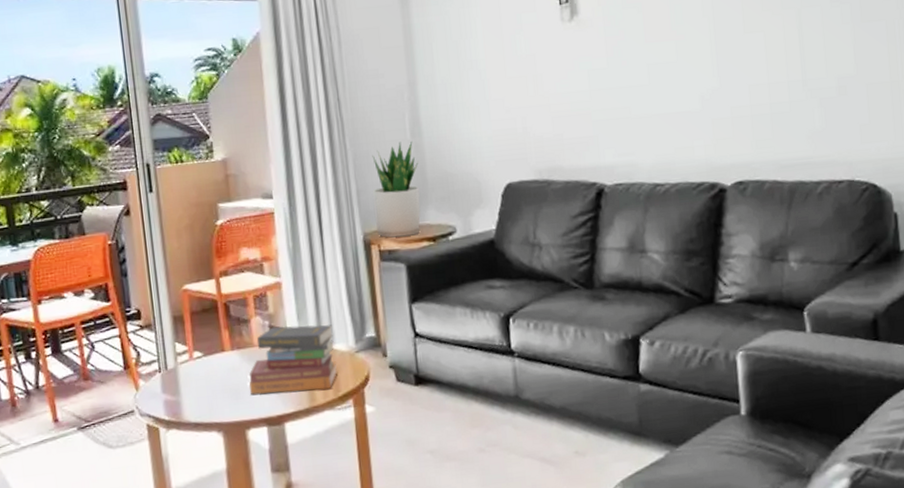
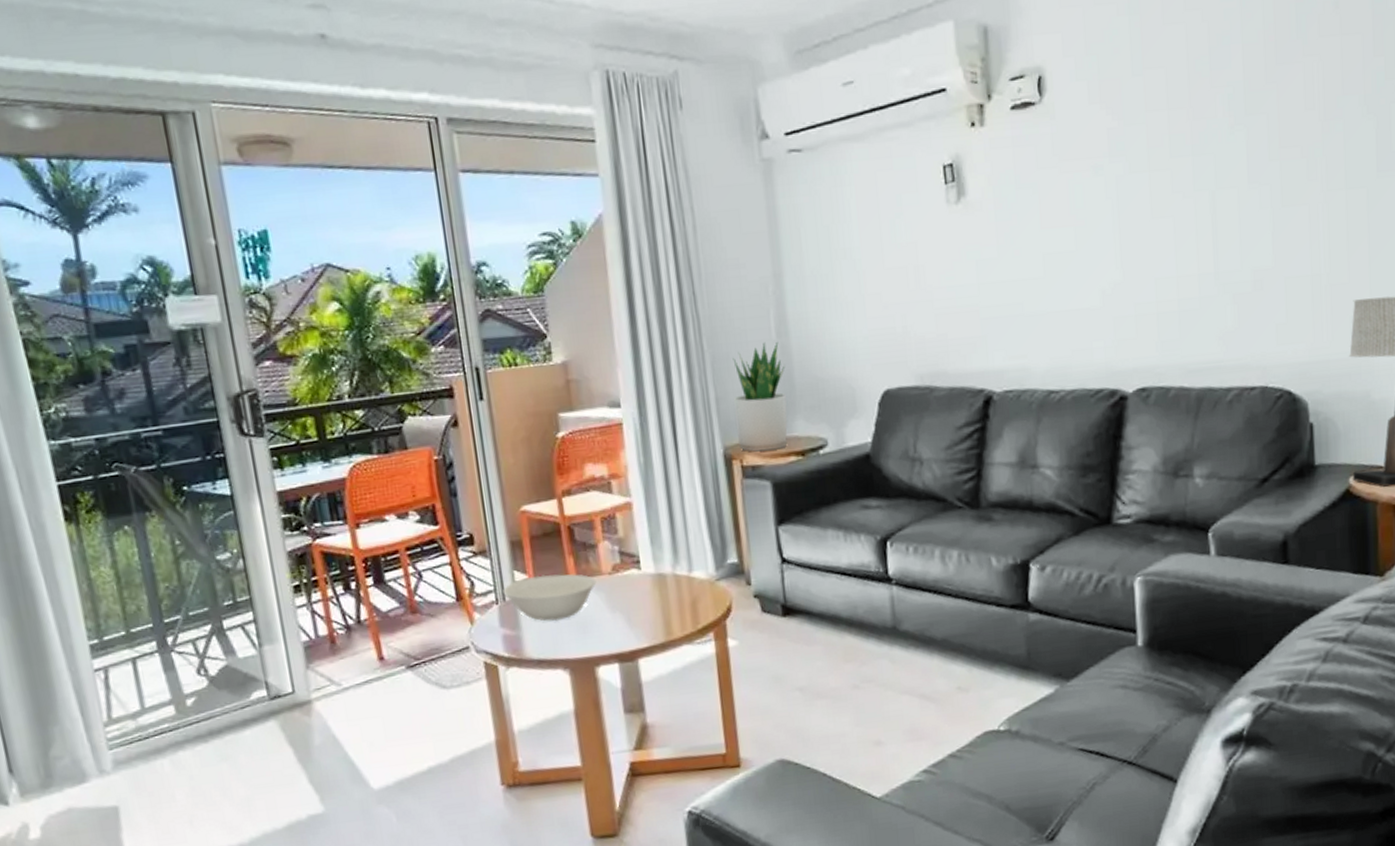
bowl: none [165,346,249,389] -> present [503,574,597,622]
books: present [248,324,337,395] -> none [597,550,696,628]

